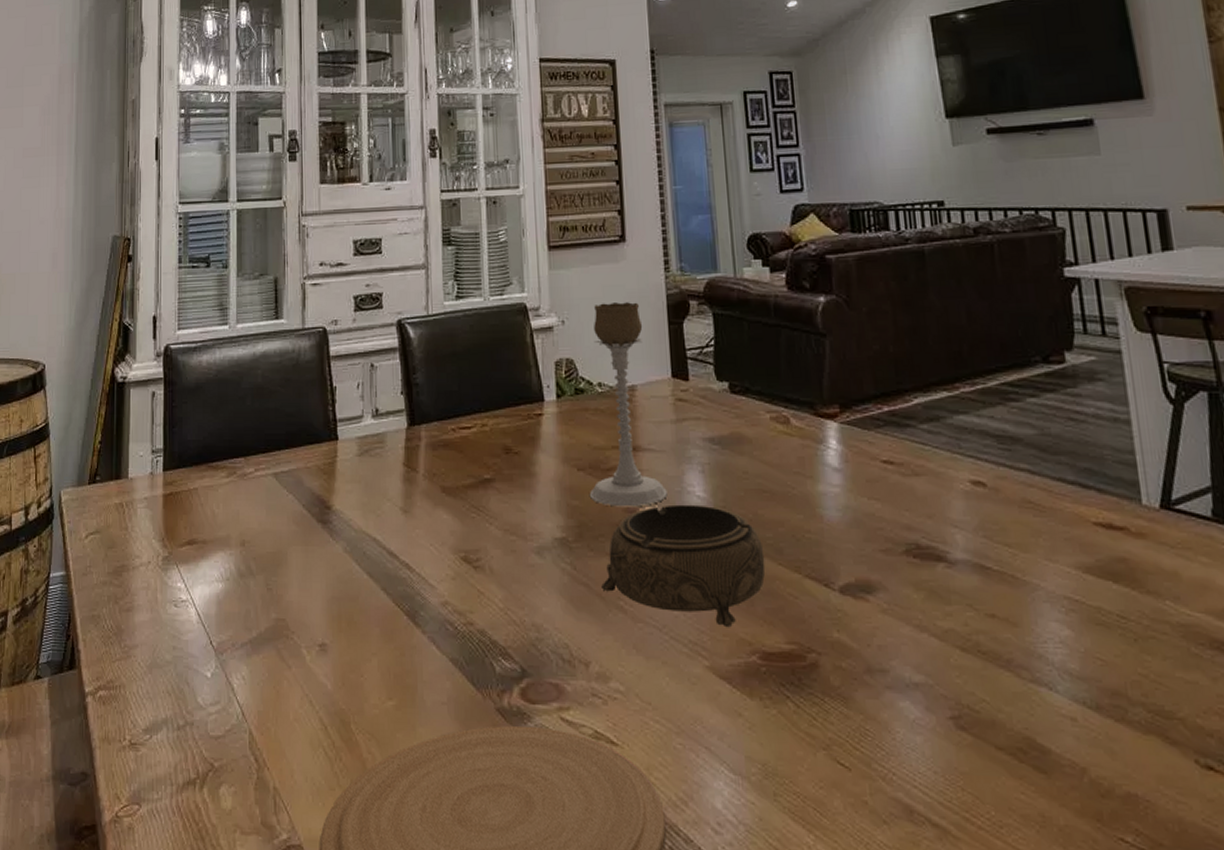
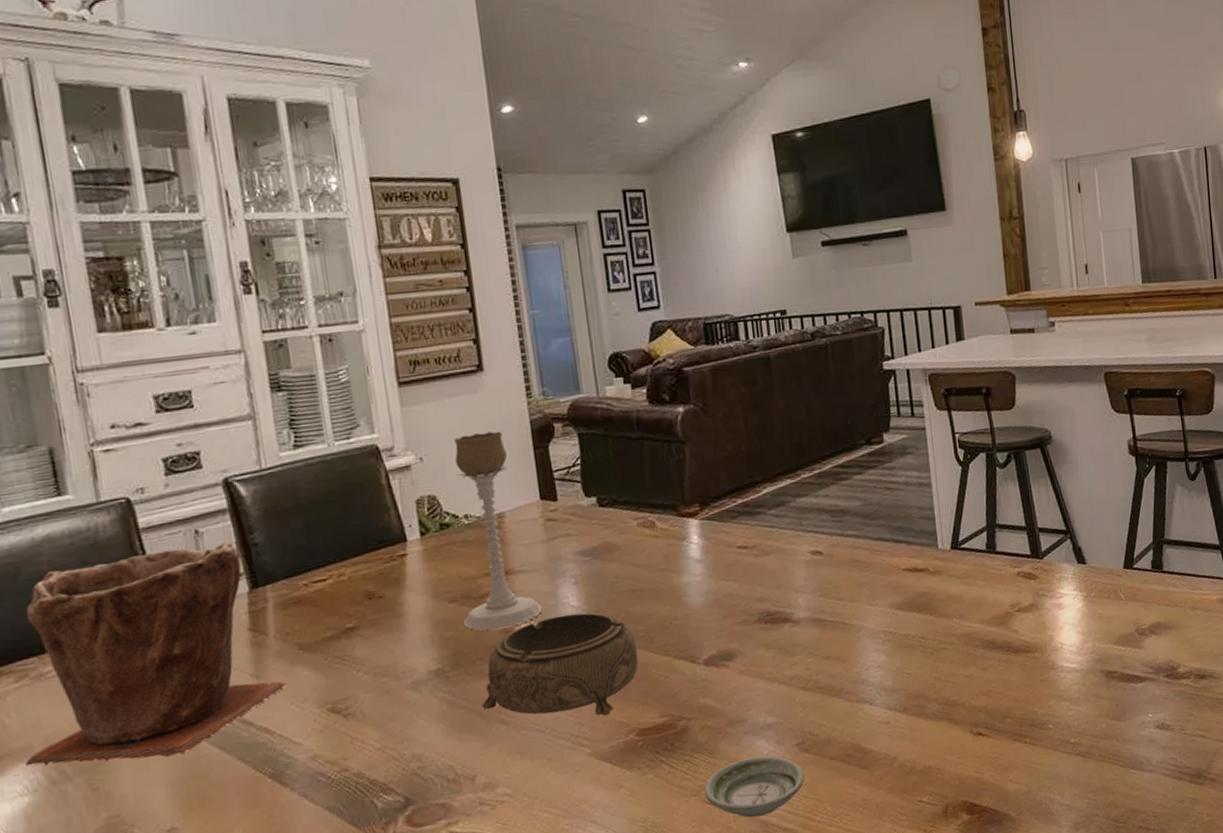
plant pot: none [224,378,429,573] -> present [25,541,287,766]
saucer: none [834,719,961,799] -> present [703,756,805,818]

